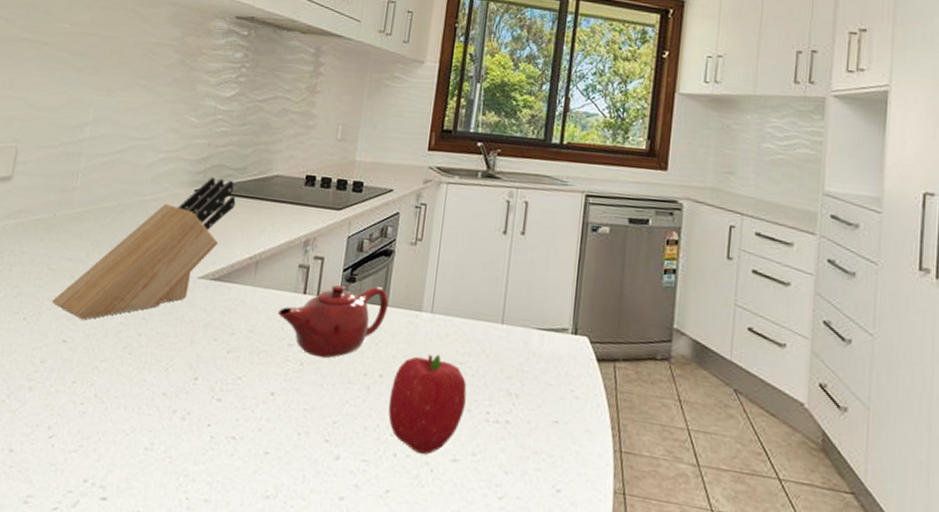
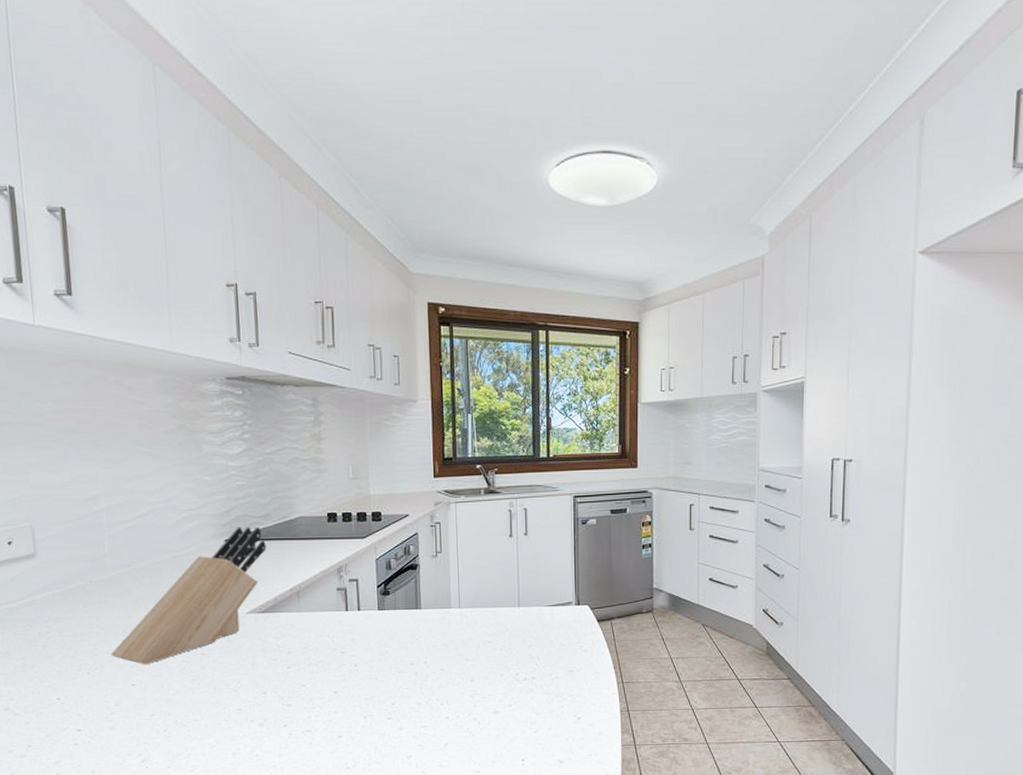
teapot: present [277,284,388,359] -> none [325,595,421,658]
fruit: present [388,355,467,454] -> none [435,639,498,713]

